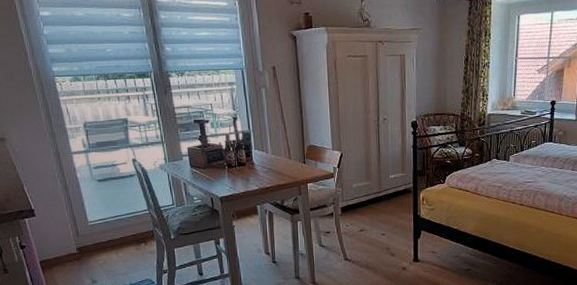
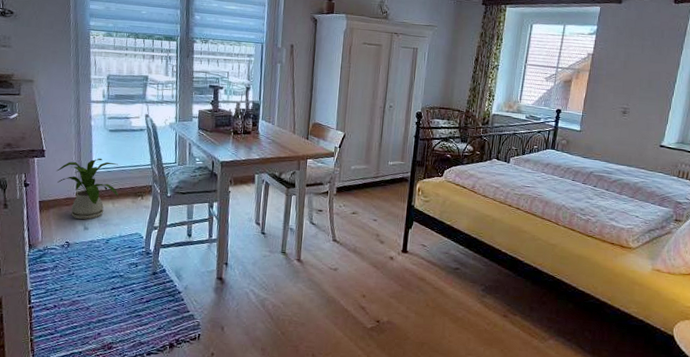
house plant: none [50,210,121,274] -> present [56,158,119,220]

